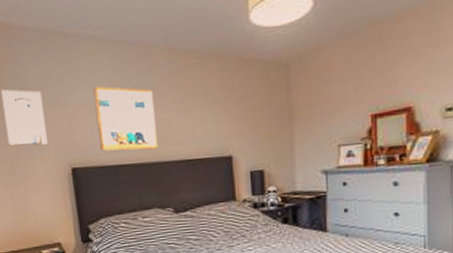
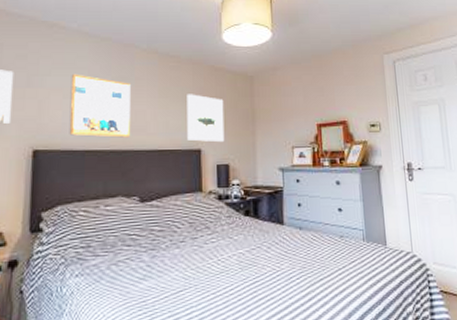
wall art: none [213,93,258,148] -> present [187,94,225,143]

